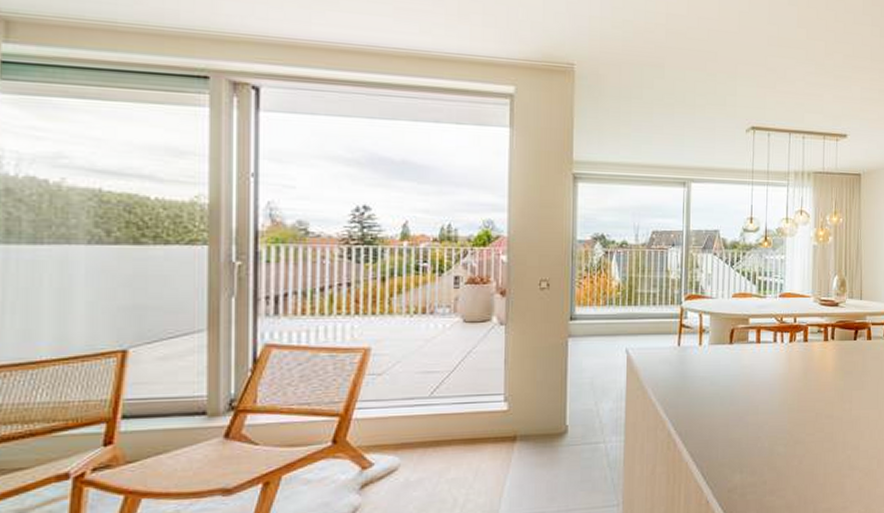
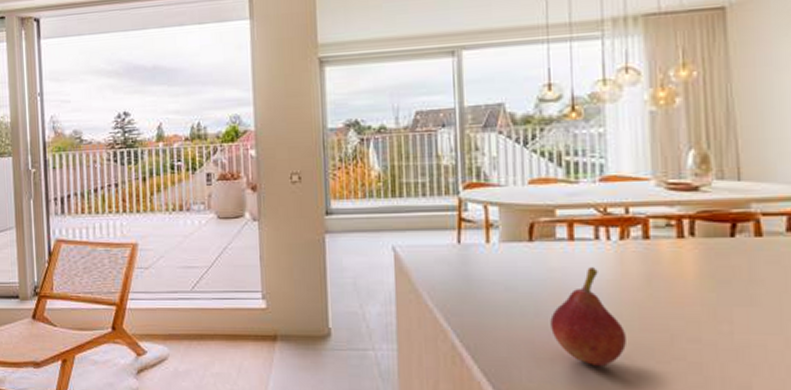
fruit: none [740,364,789,441] -> present [550,268,626,366]

